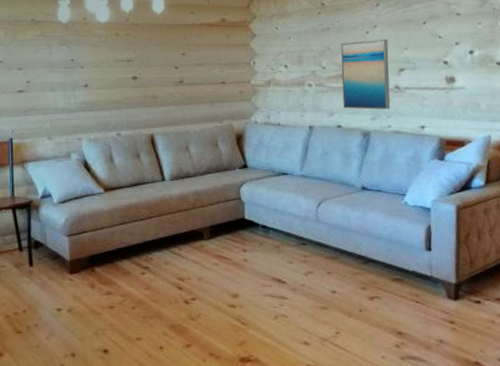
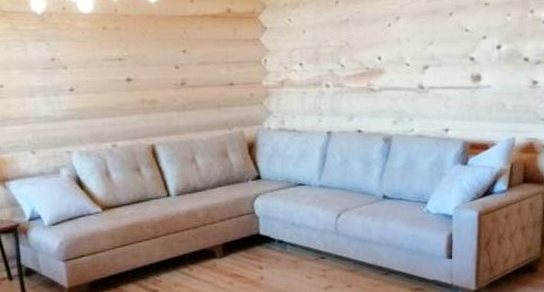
wall art: present [341,39,391,110] -> none [361,32,414,112]

